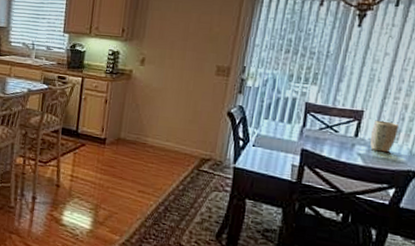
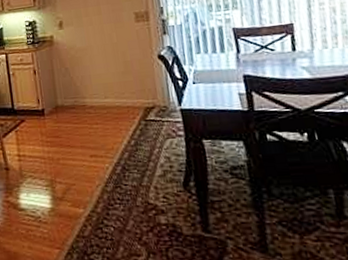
plant pot: present [369,120,398,153] -> none [306,28,335,61]

